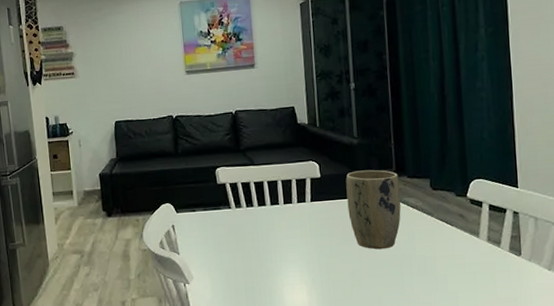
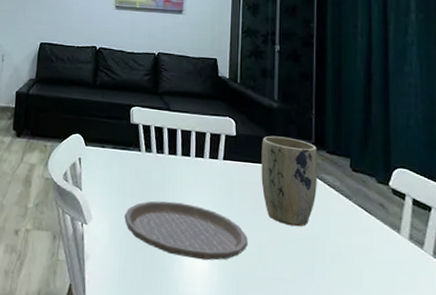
plate: none [223,247,342,295] -> present [124,201,248,261]

